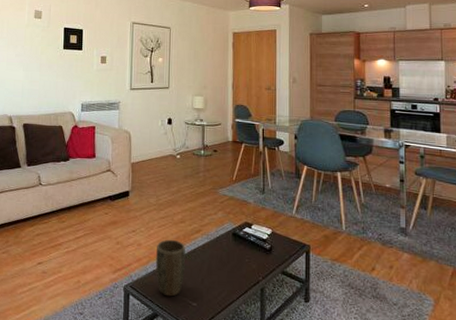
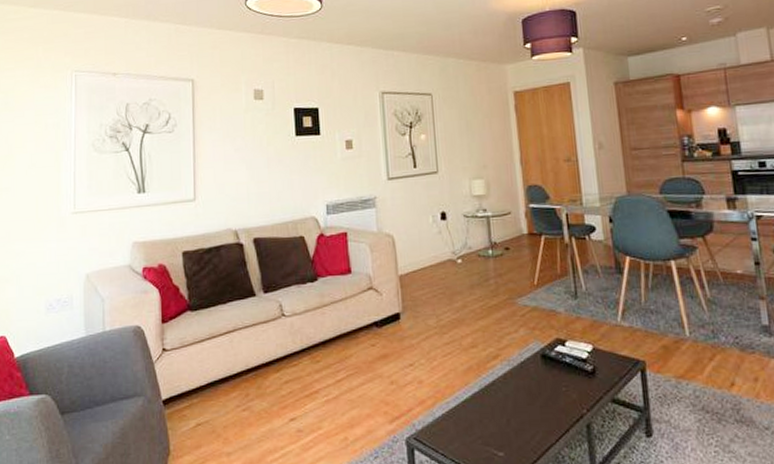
plant pot: present [155,239,185,297] -> none [443,370,484,447]

